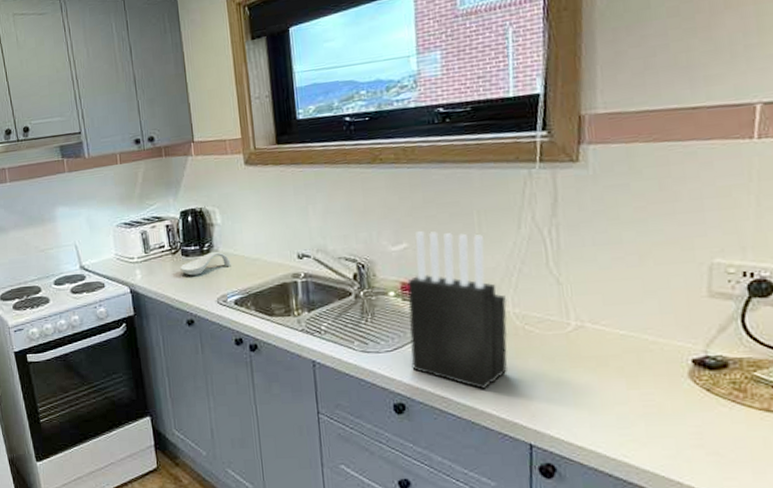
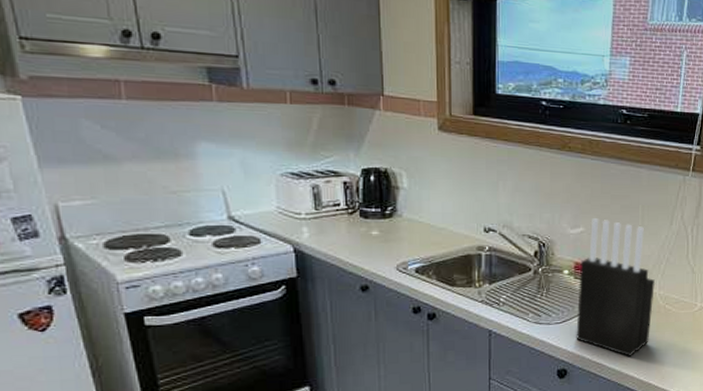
spoon rest: present [180,251,231,276] -> none [357,216,415,239]

